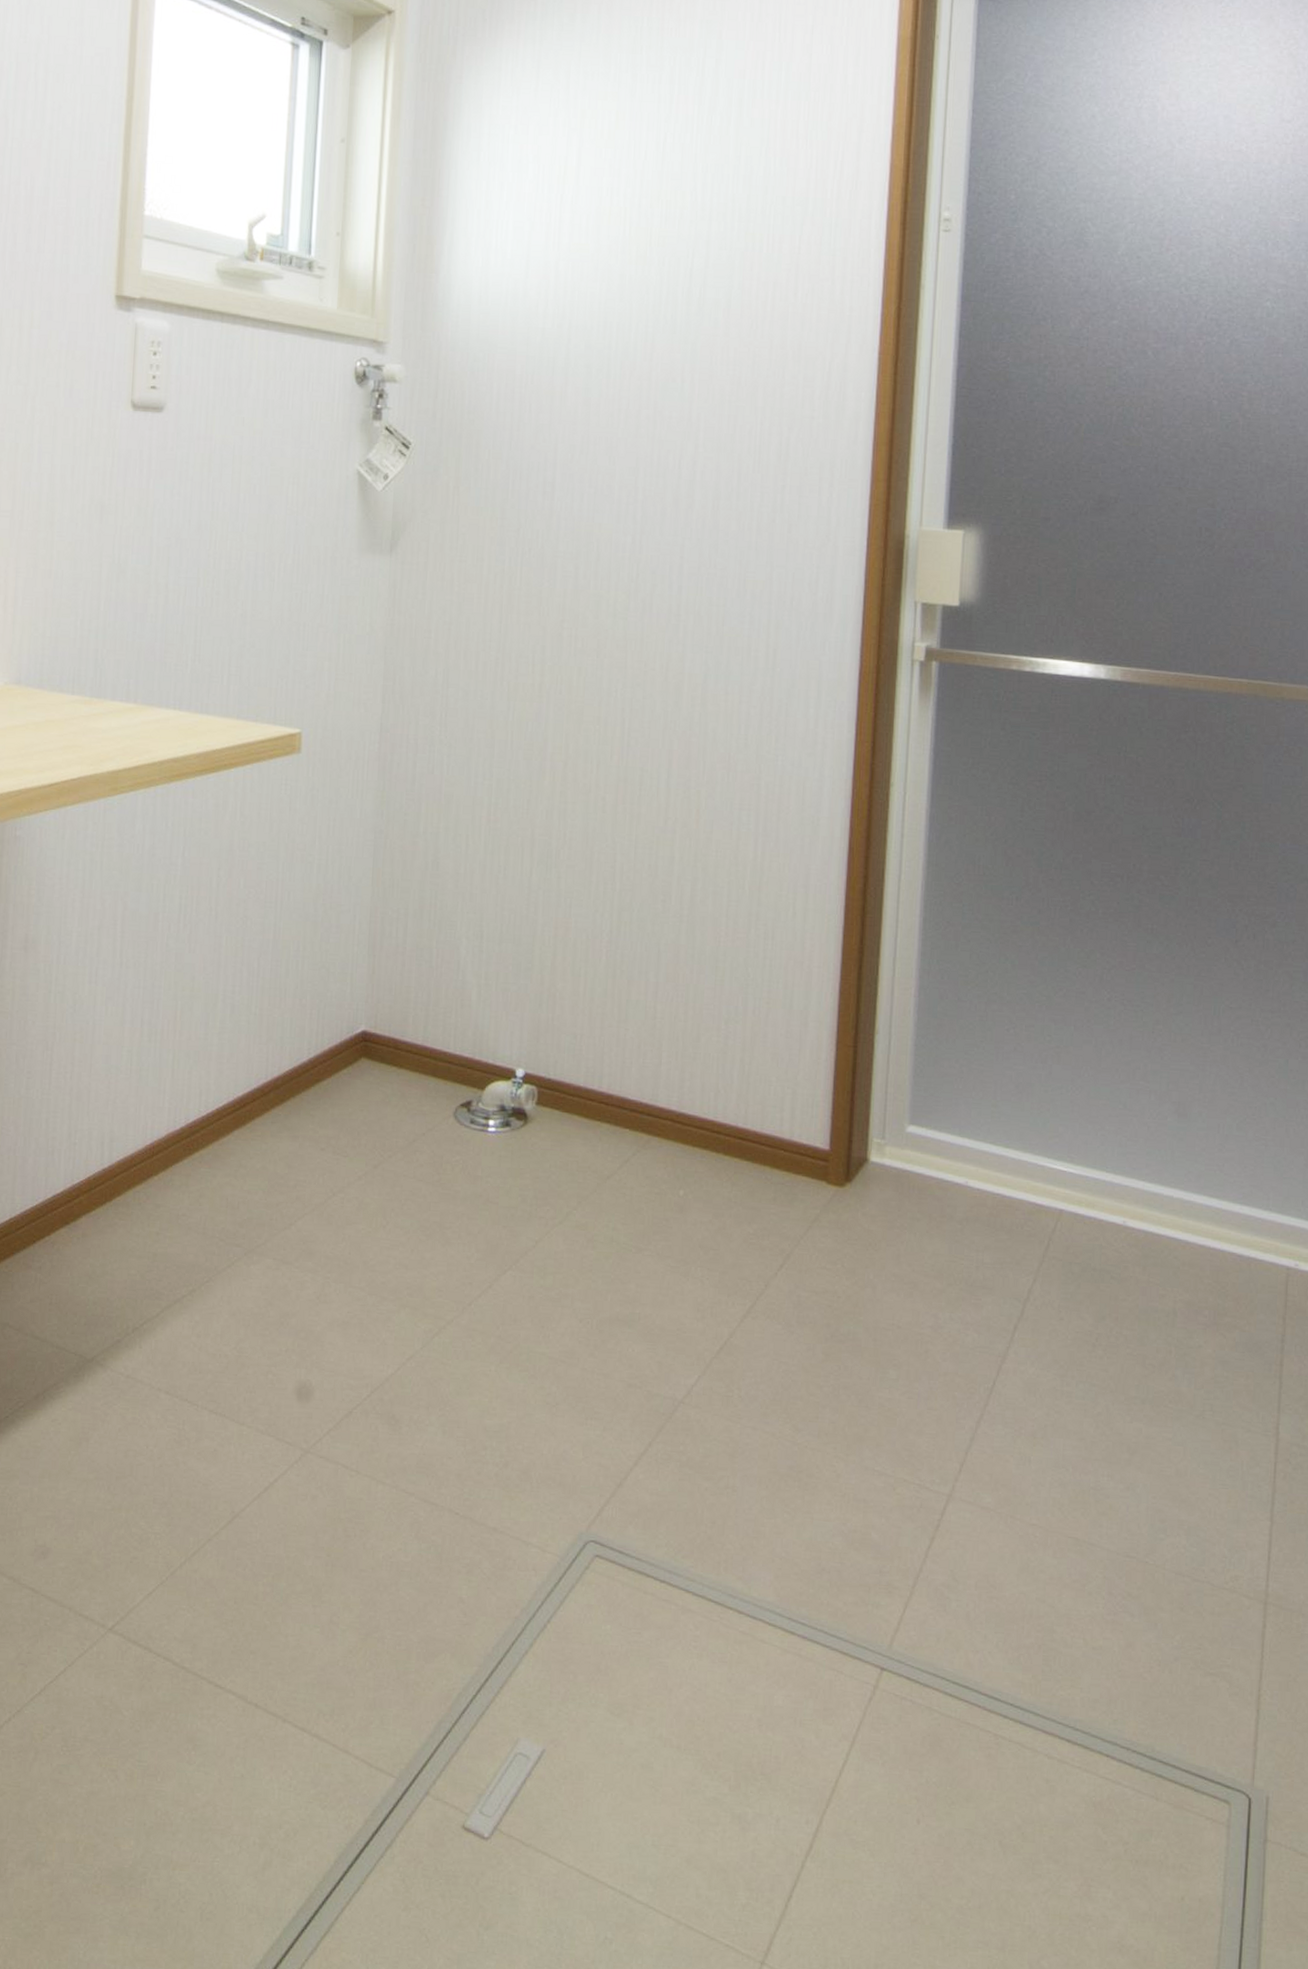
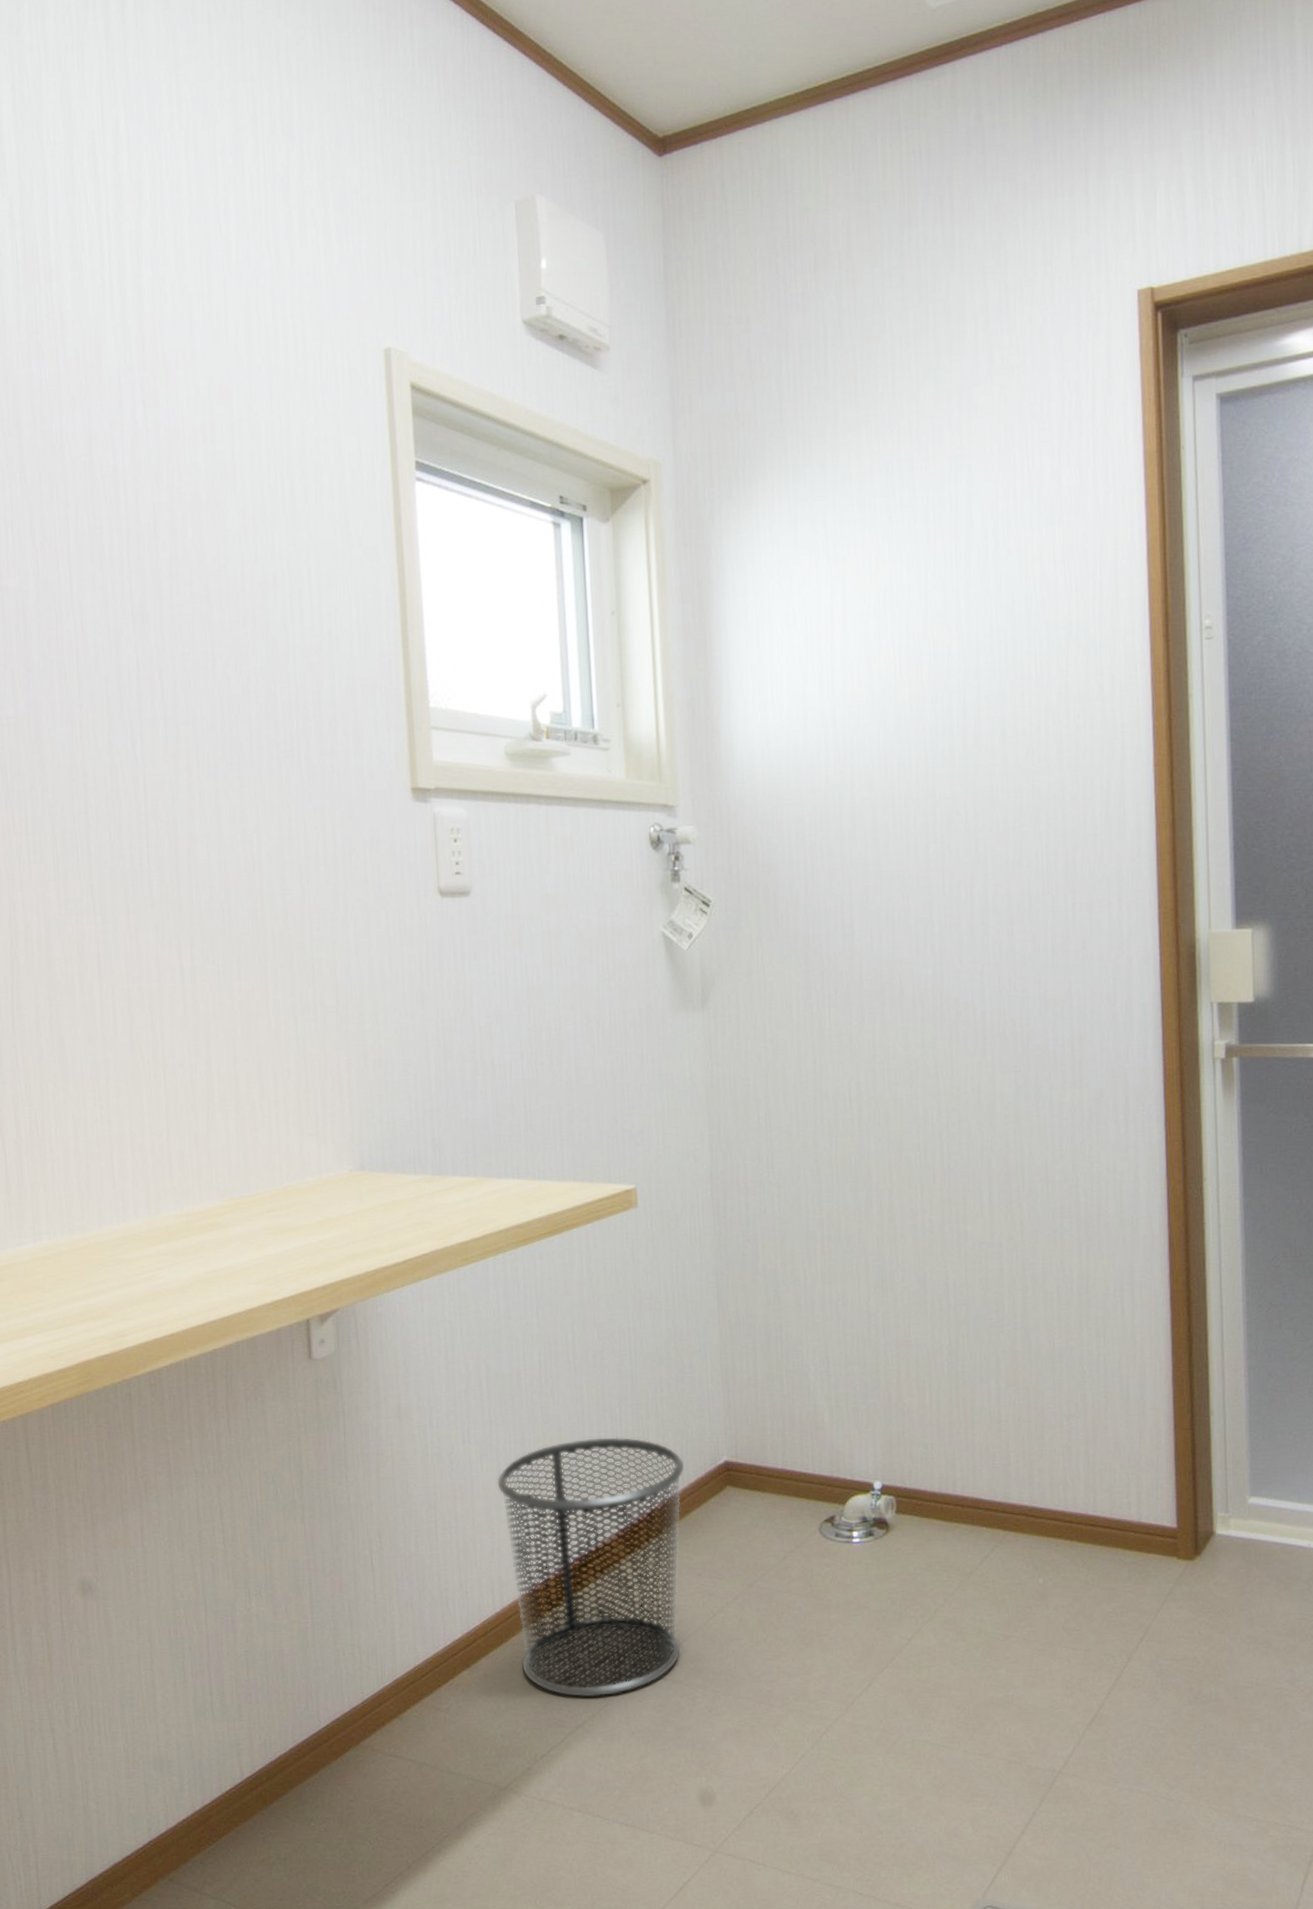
waste bin: none [120,991,320,1271] -> present [497,1437,685,1698]

